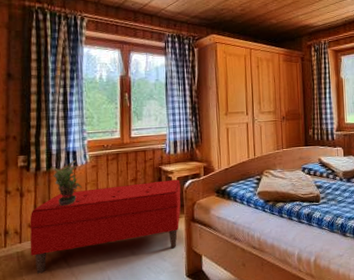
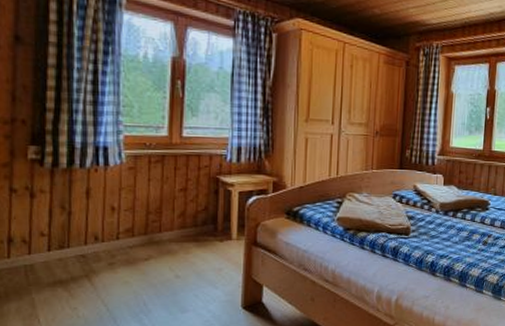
bench: present [30,179,181,274] -> none [42,194,242,293]
potted plant: present [53,159,82,207] -> none [75,157,114,215]

